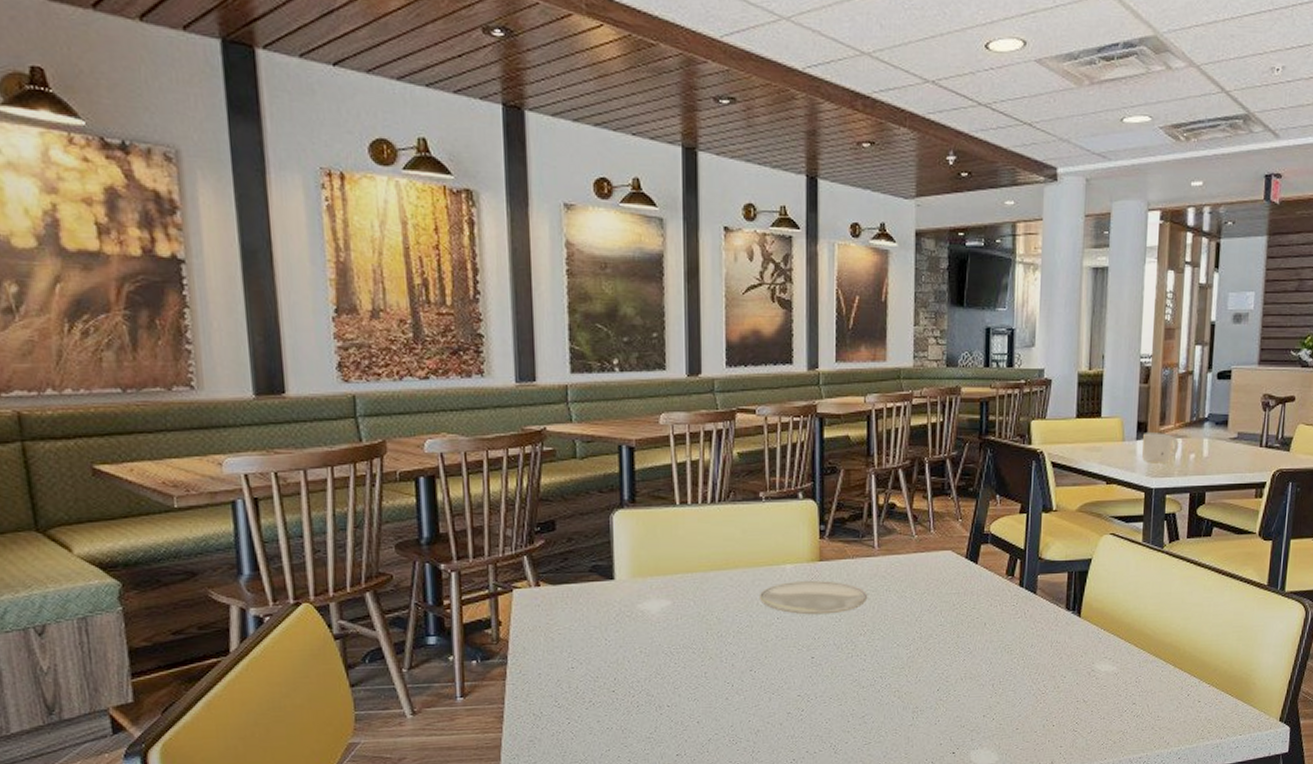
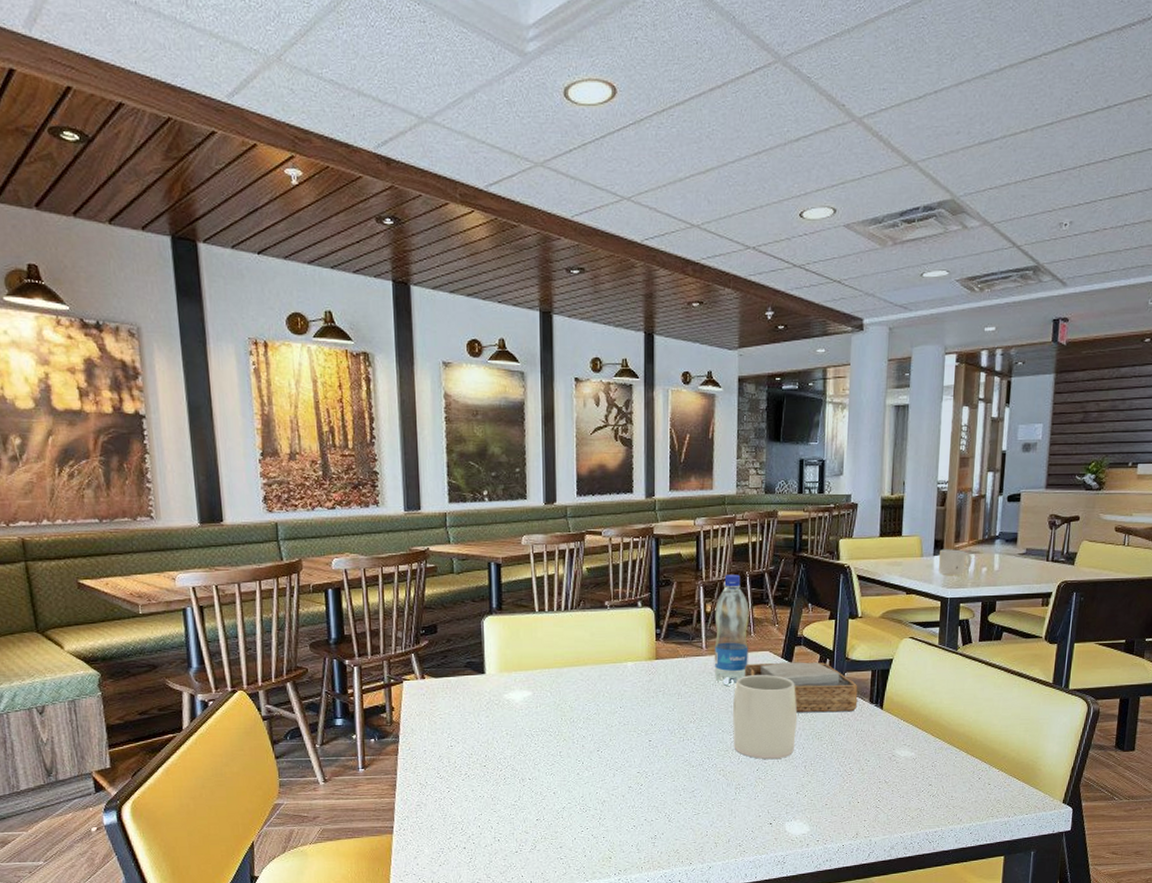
plate: present [759,580,868,615] -> none [604,675,697,705]
bottle: none [887,461,928,591] -> present [714,574,749,686]
mug: none [910,578,984,677] -> present [733,675,797,759]
napkin holder: none [922,562,1053,622] -> present [744,662,858,713]

